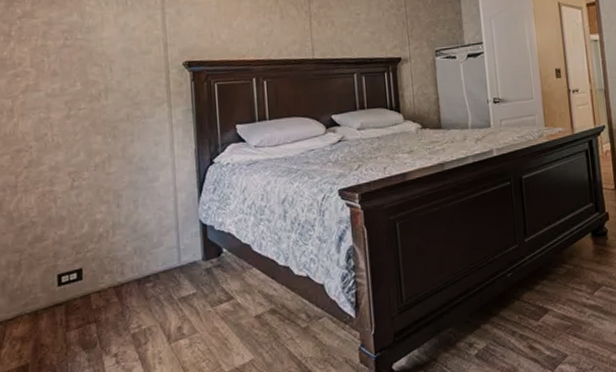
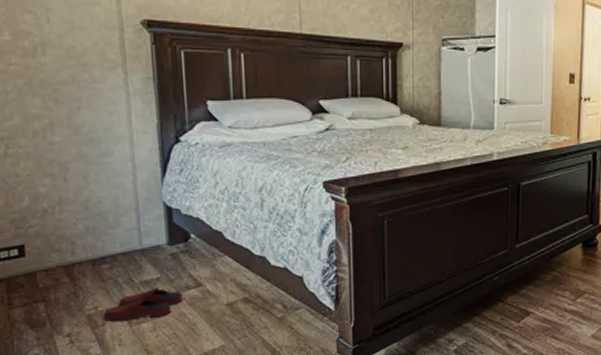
slippers: none [145,302,216,339] -> present [103,287,183,321]

